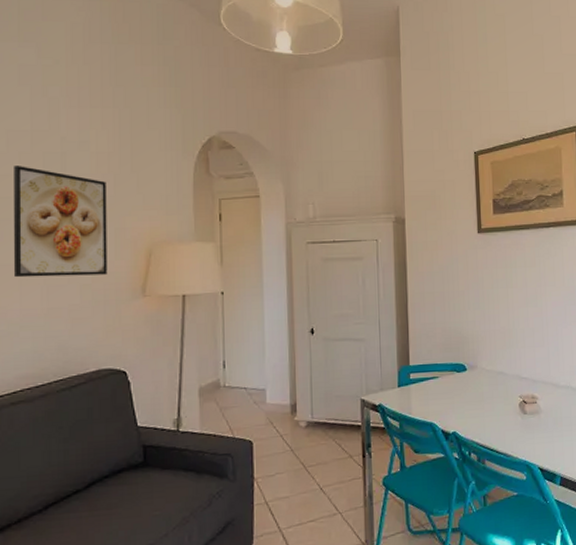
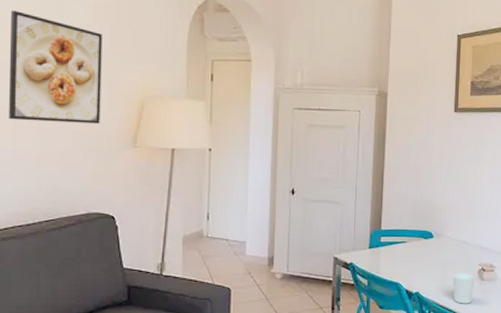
cup: none [492,407,517,442] -> present [453,273,475,304]

